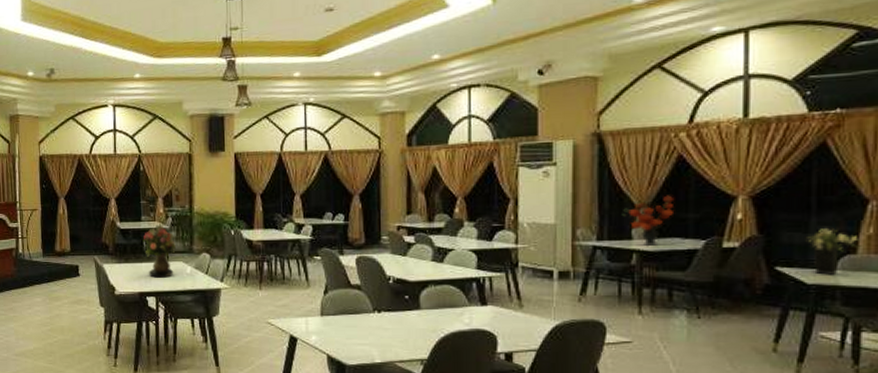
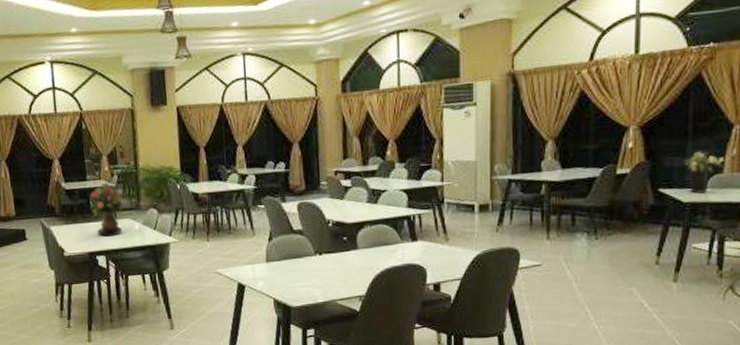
bouquet: present [621,195,673,246] -> none [533,128,576,177]

